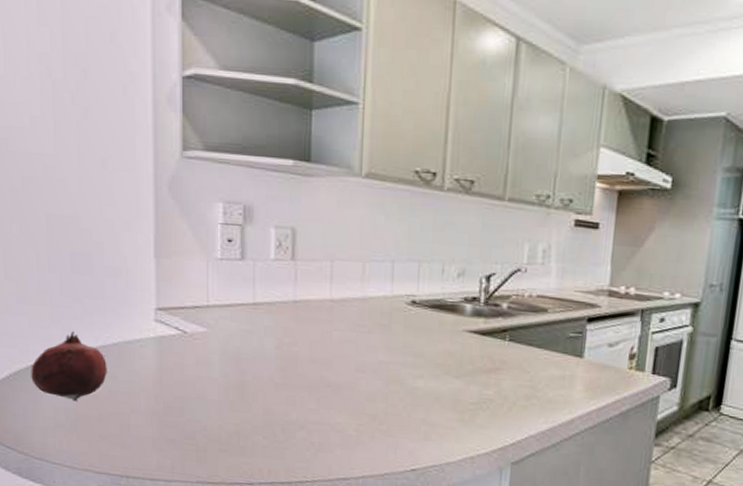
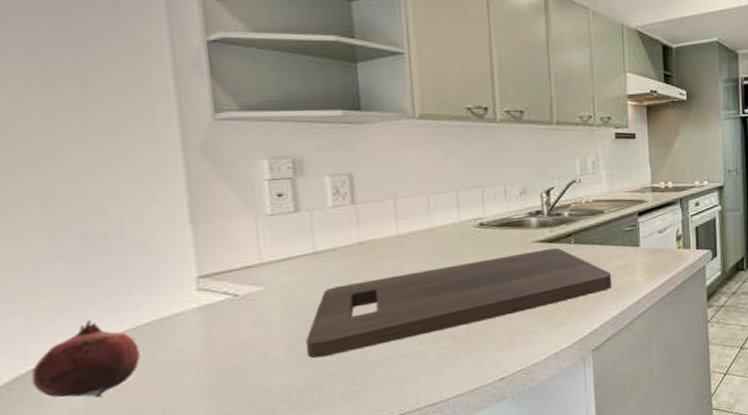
cutting board: none [238,340,546,408] -> present [305,248,612,359]

